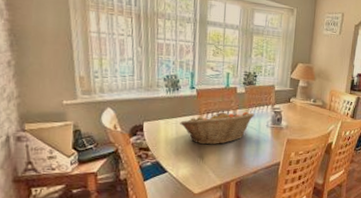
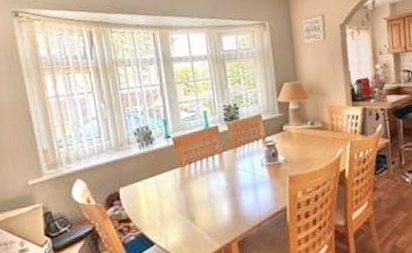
fruit basket: present [180,111,255,145] -> none [160,152,245,203]

